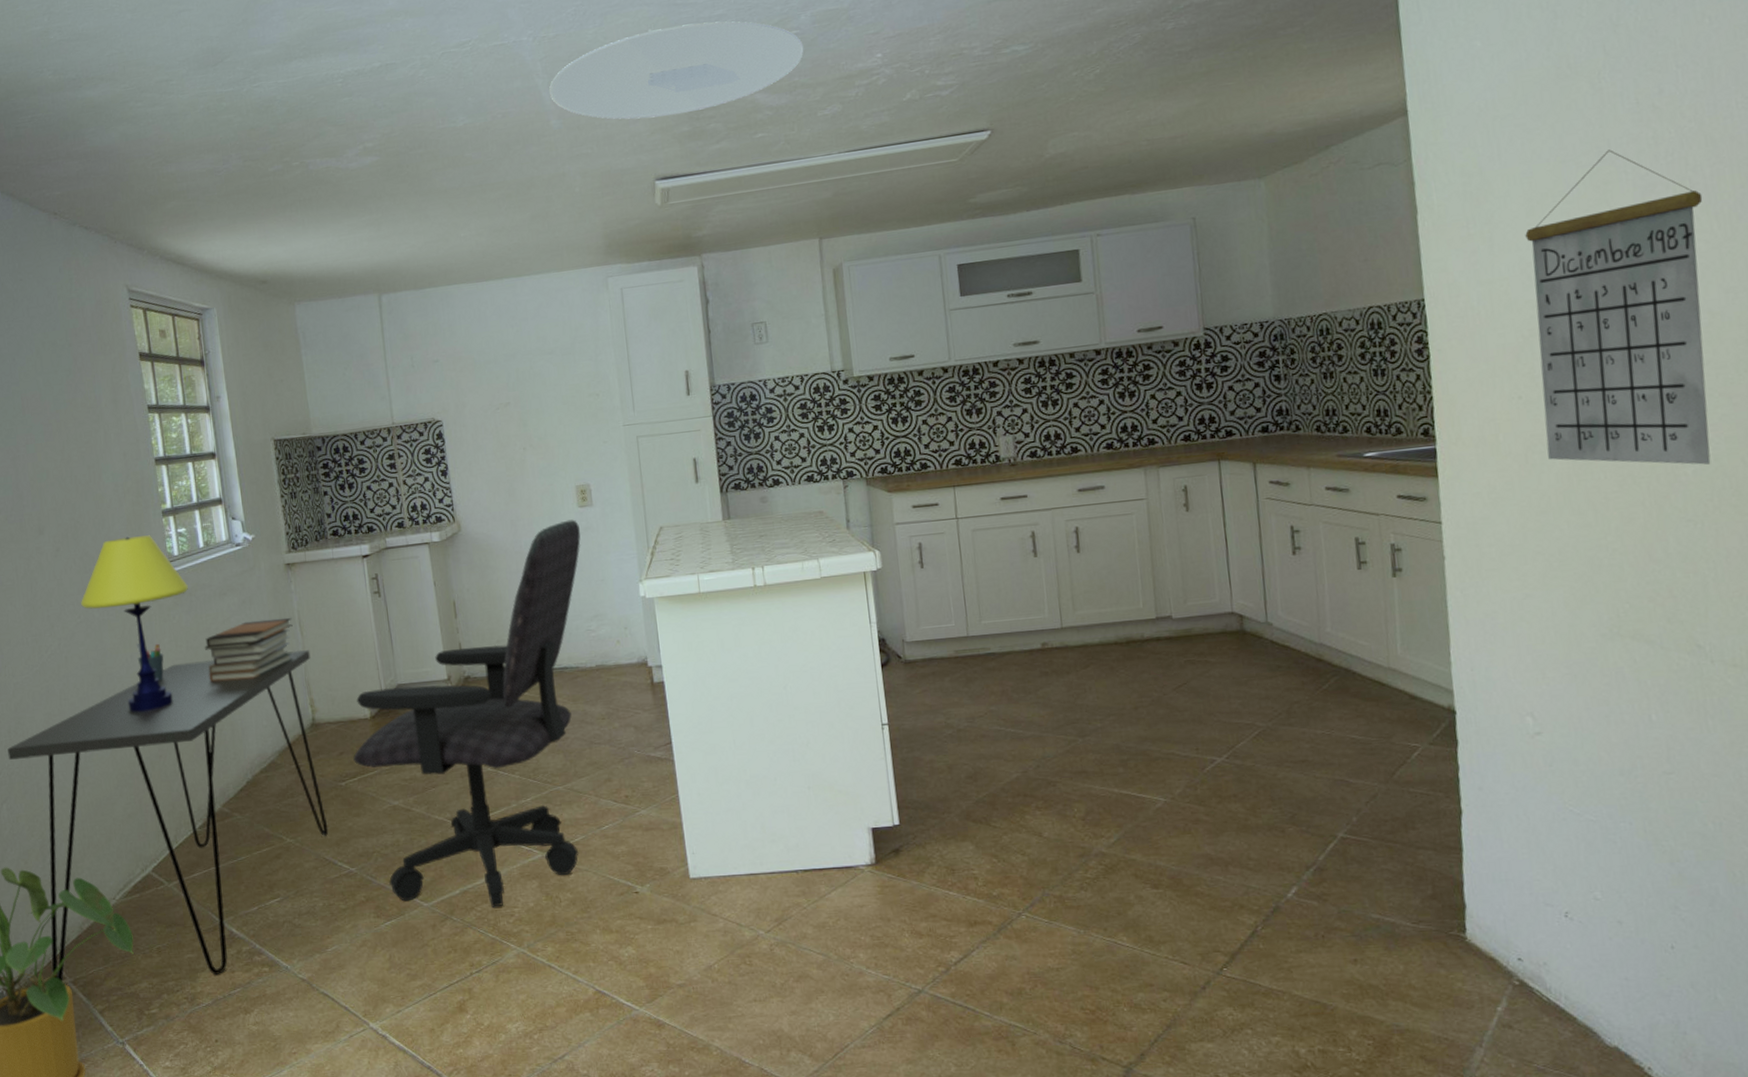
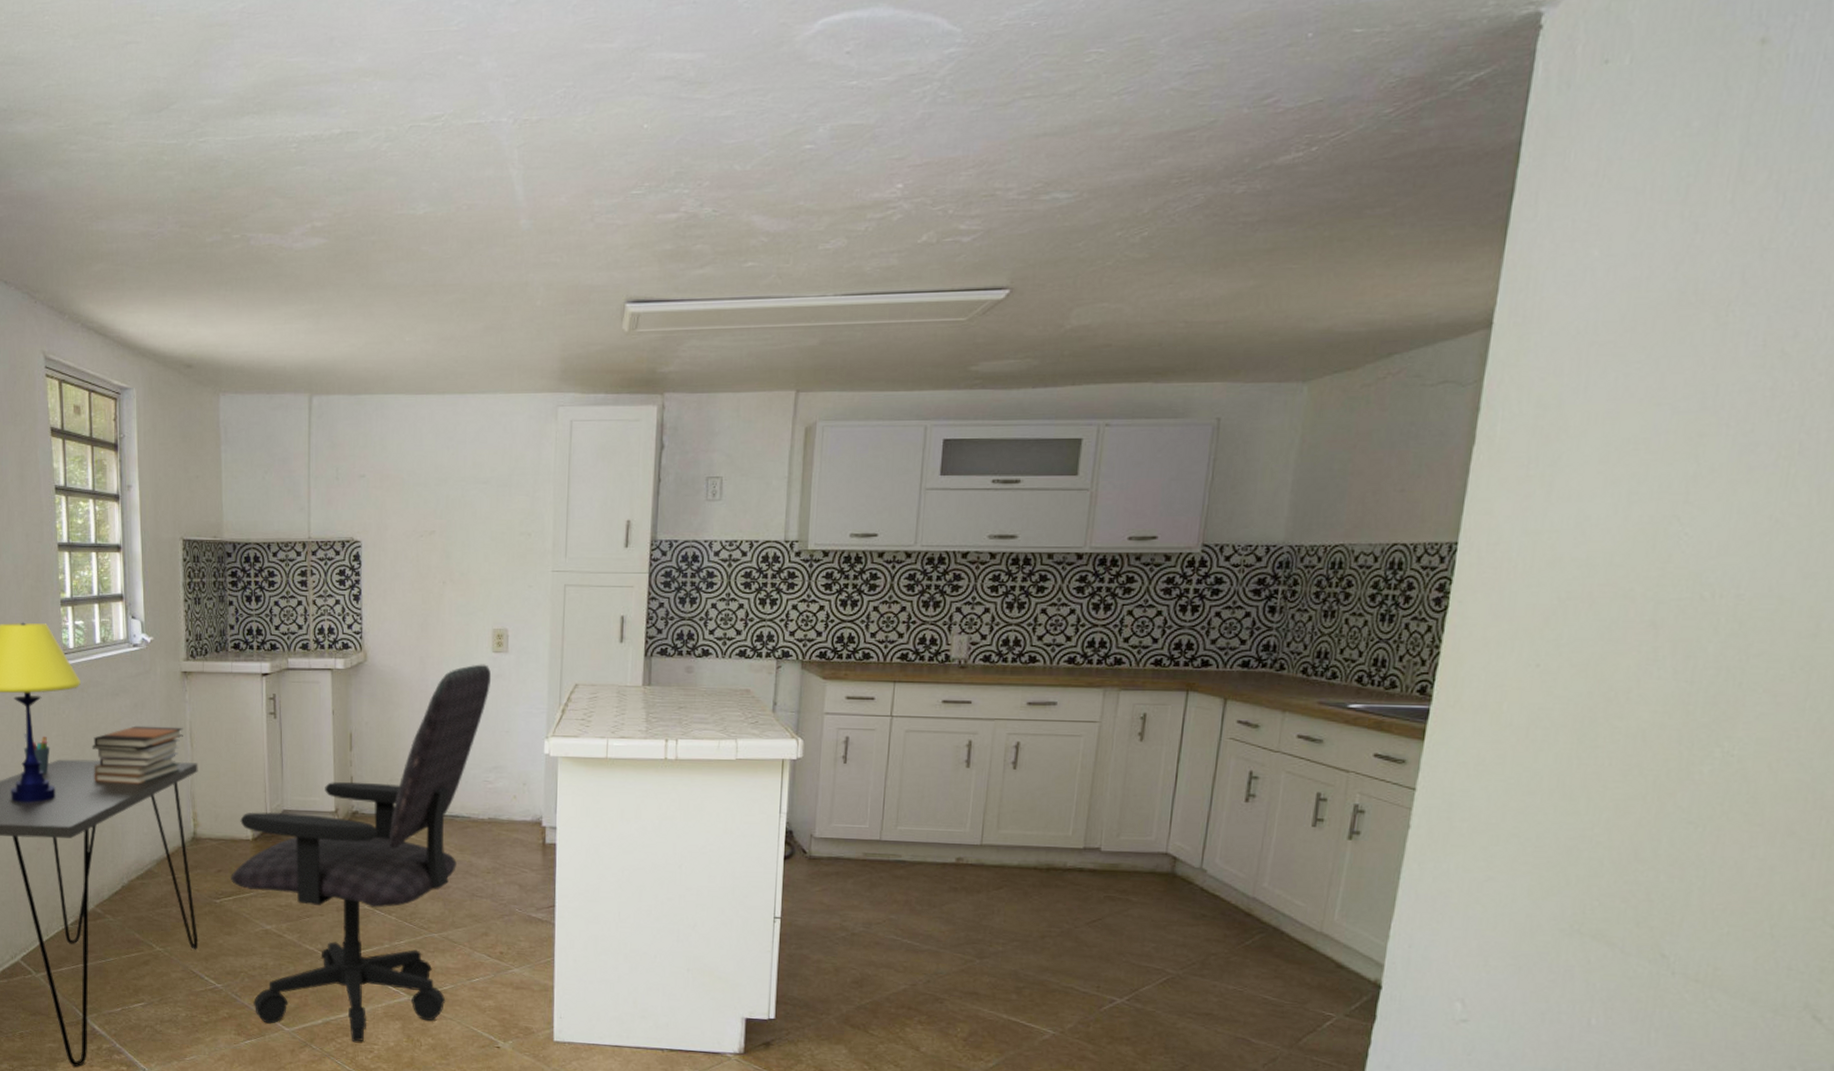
ceiling light: present [549,21,804,120] -> none [524,123,816,230]
calendar: present [1525,149,1711,465] -> none [1552,397,1810,765]

